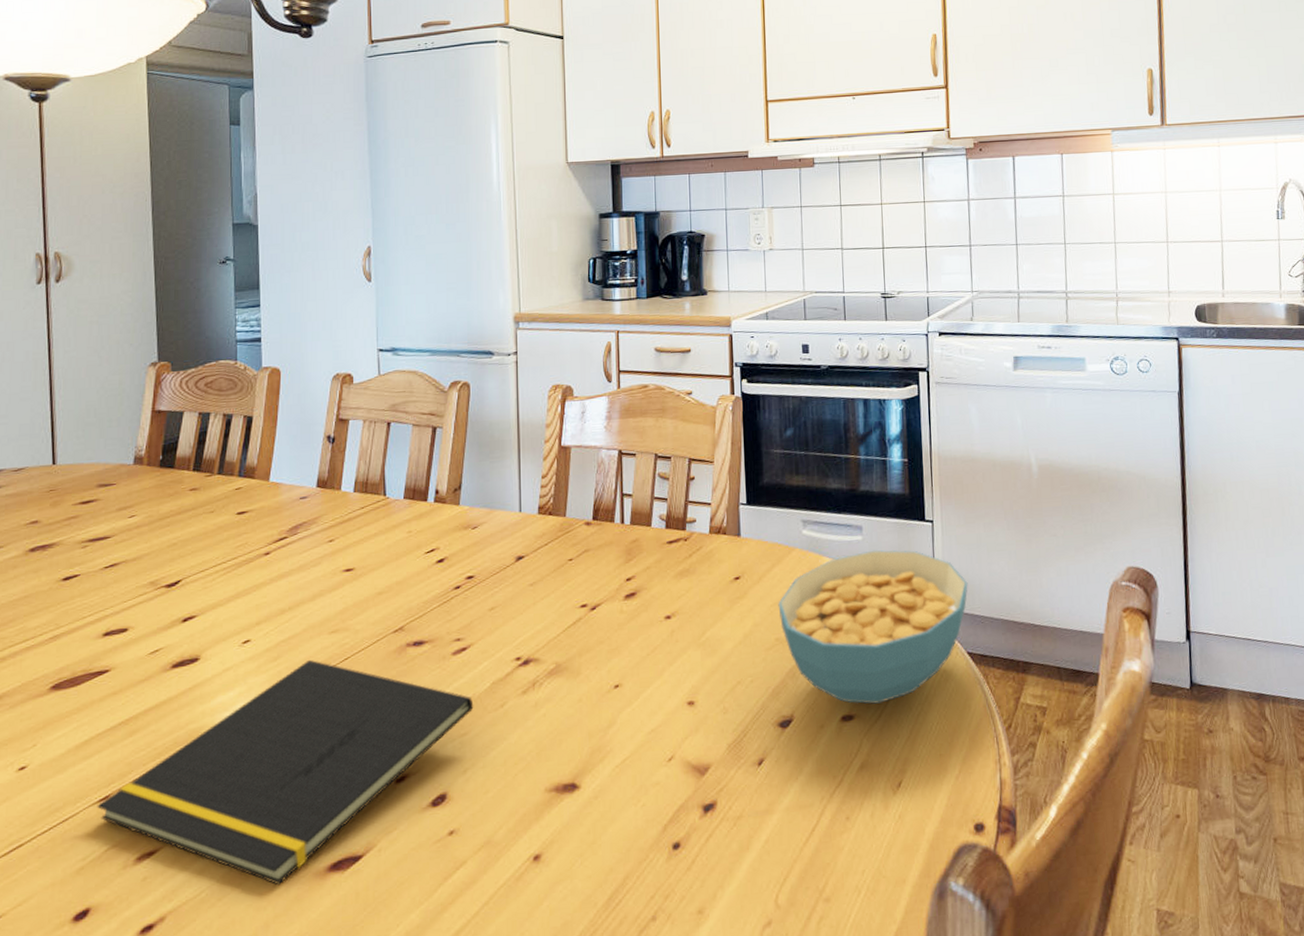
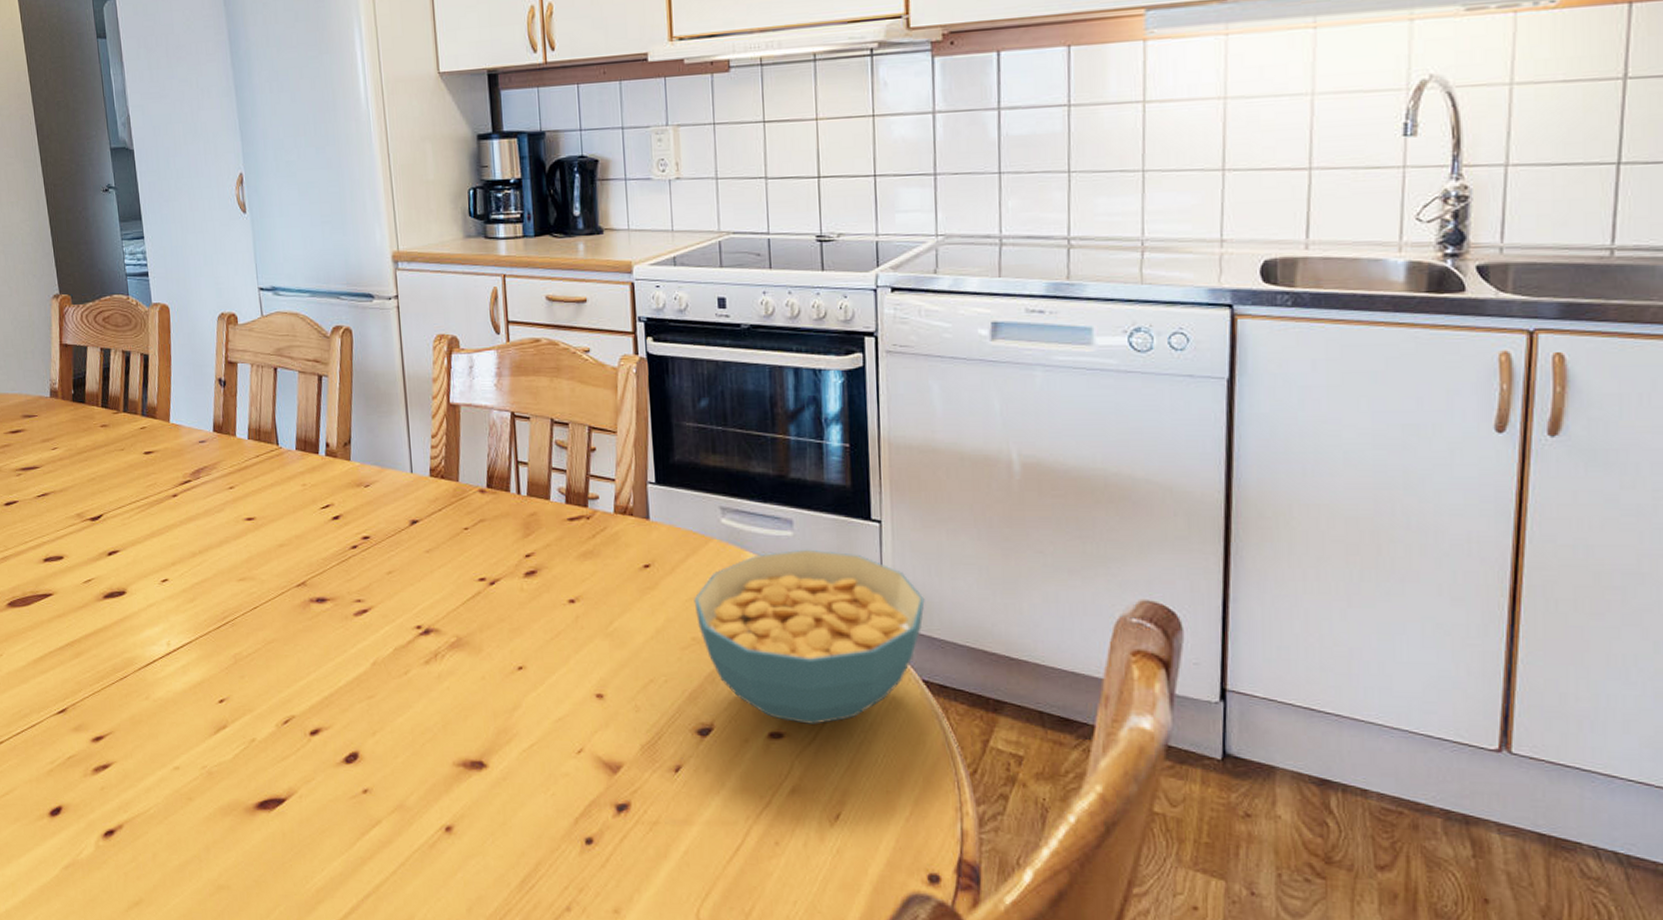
notepad: present [97,659,474,886] -> none [57,604,379,814]

